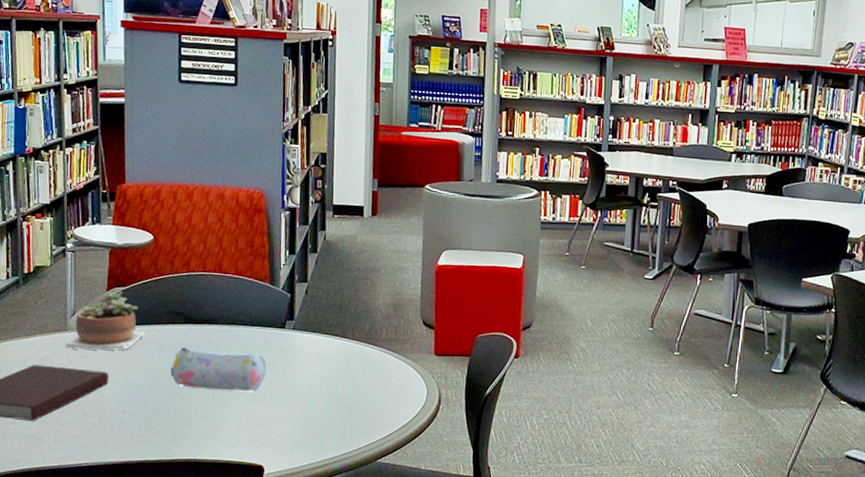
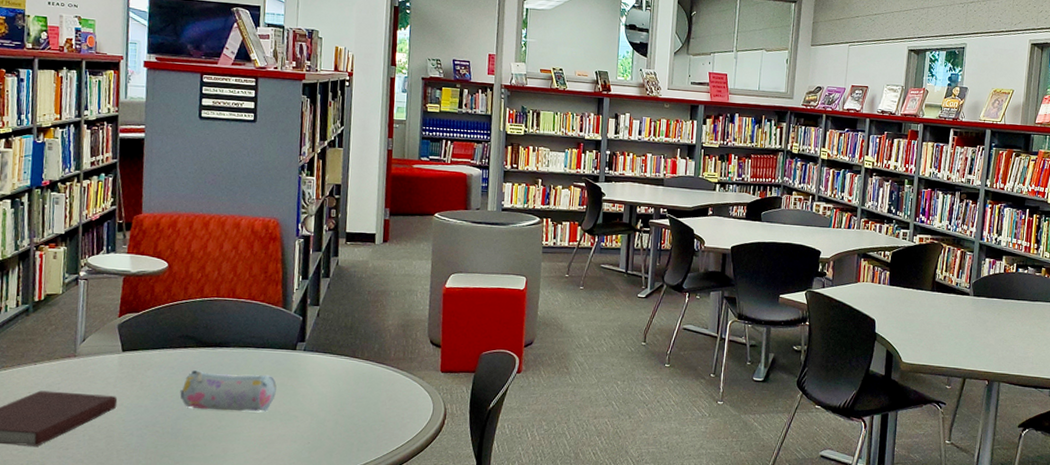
succulent plant: present [66,291,145,351] -> none [74,317,156,375]

